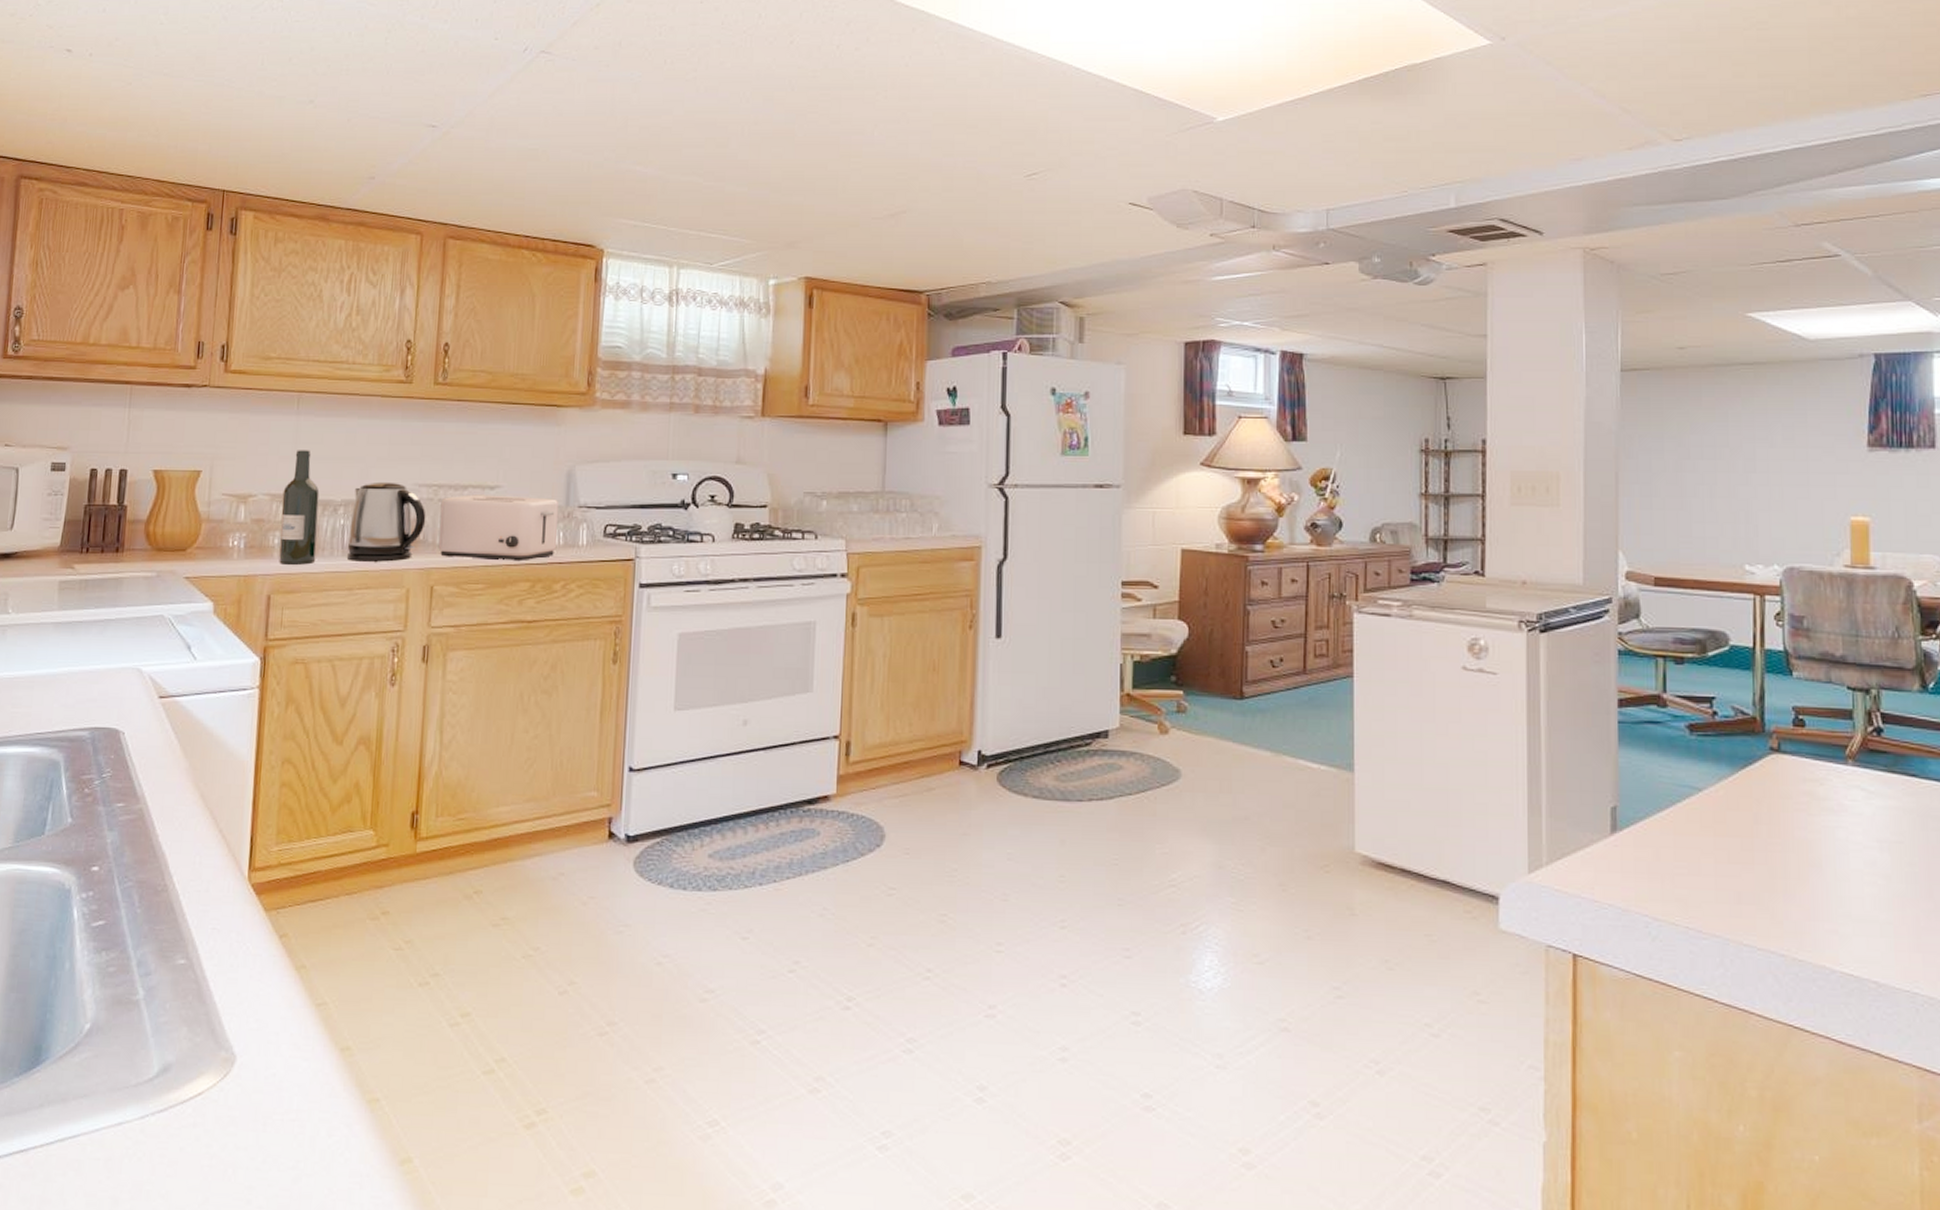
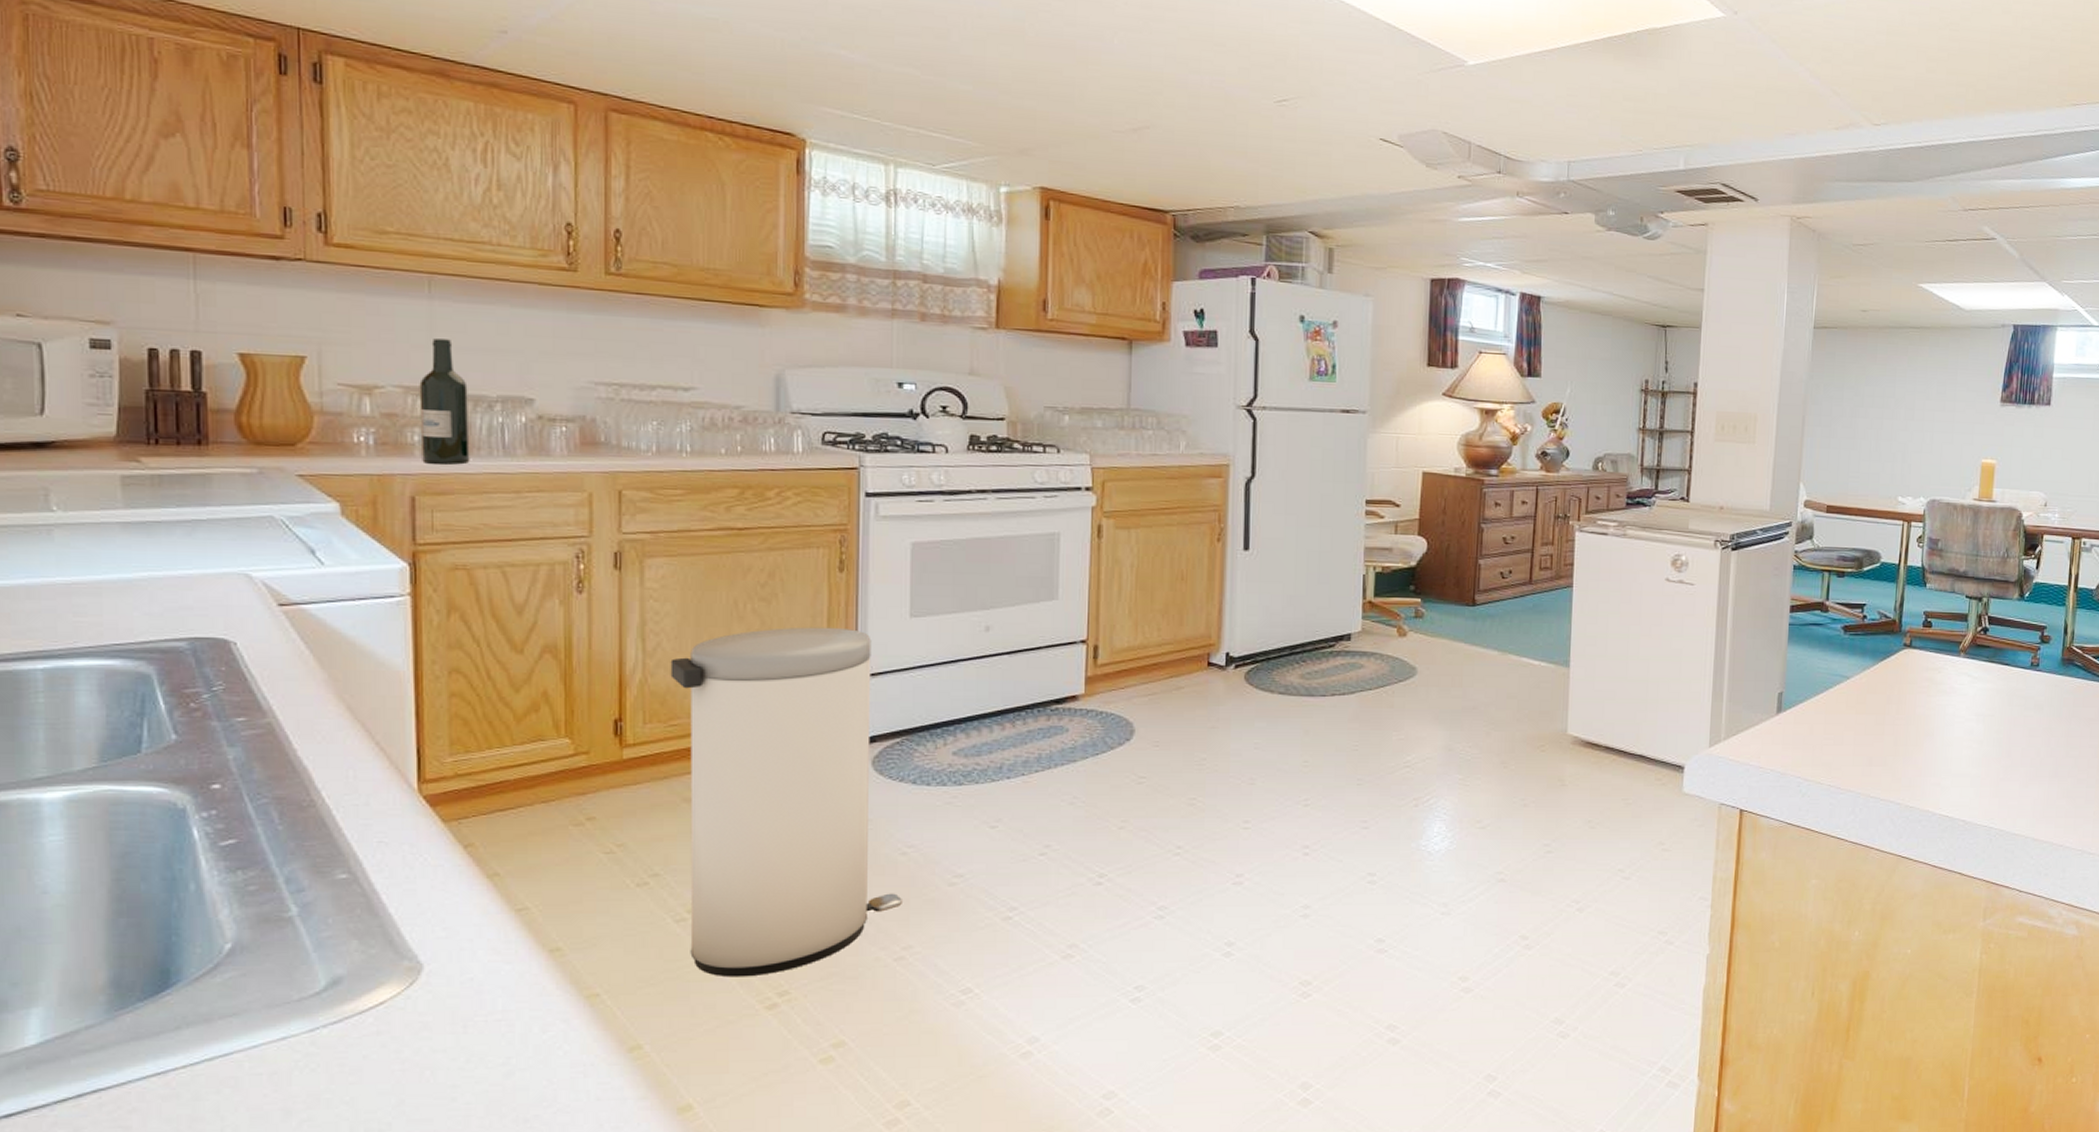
kettle: present [347,481,426,563] -> none [511,377,607,465]
toaster: present [438,494,558,562] -> none [624,395,767,468]
pedal bin: none [460,720,655,1091] -> present [670,627,902,977]

